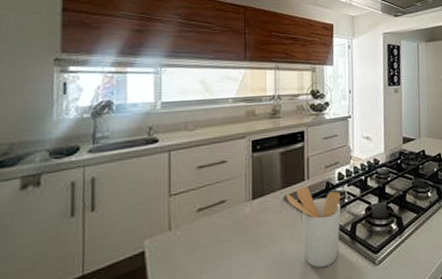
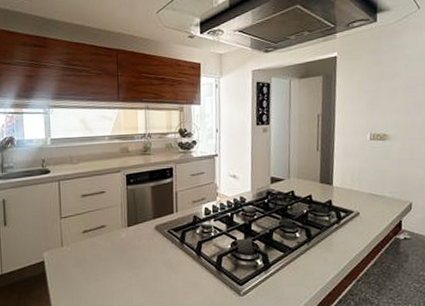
utensil holder: present [286,186,341,268] -> none [157,218,208,292]

